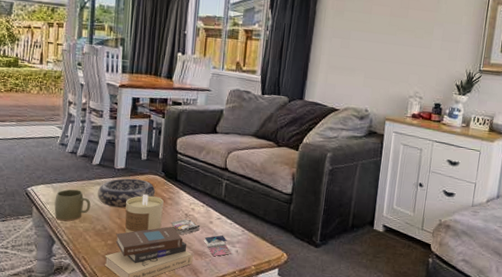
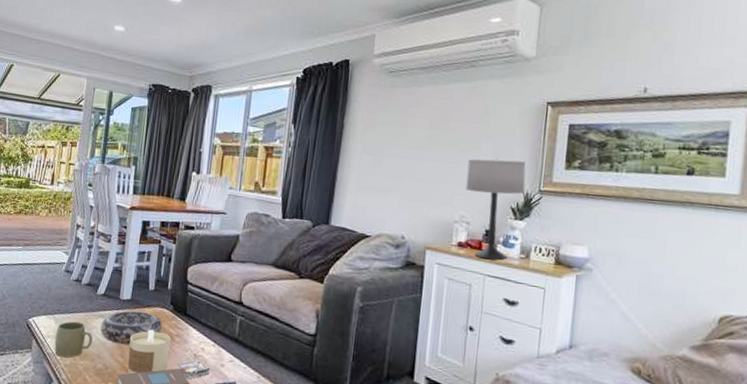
table lamp: none [419,43,470,129] -> present [465,159,526,261]

